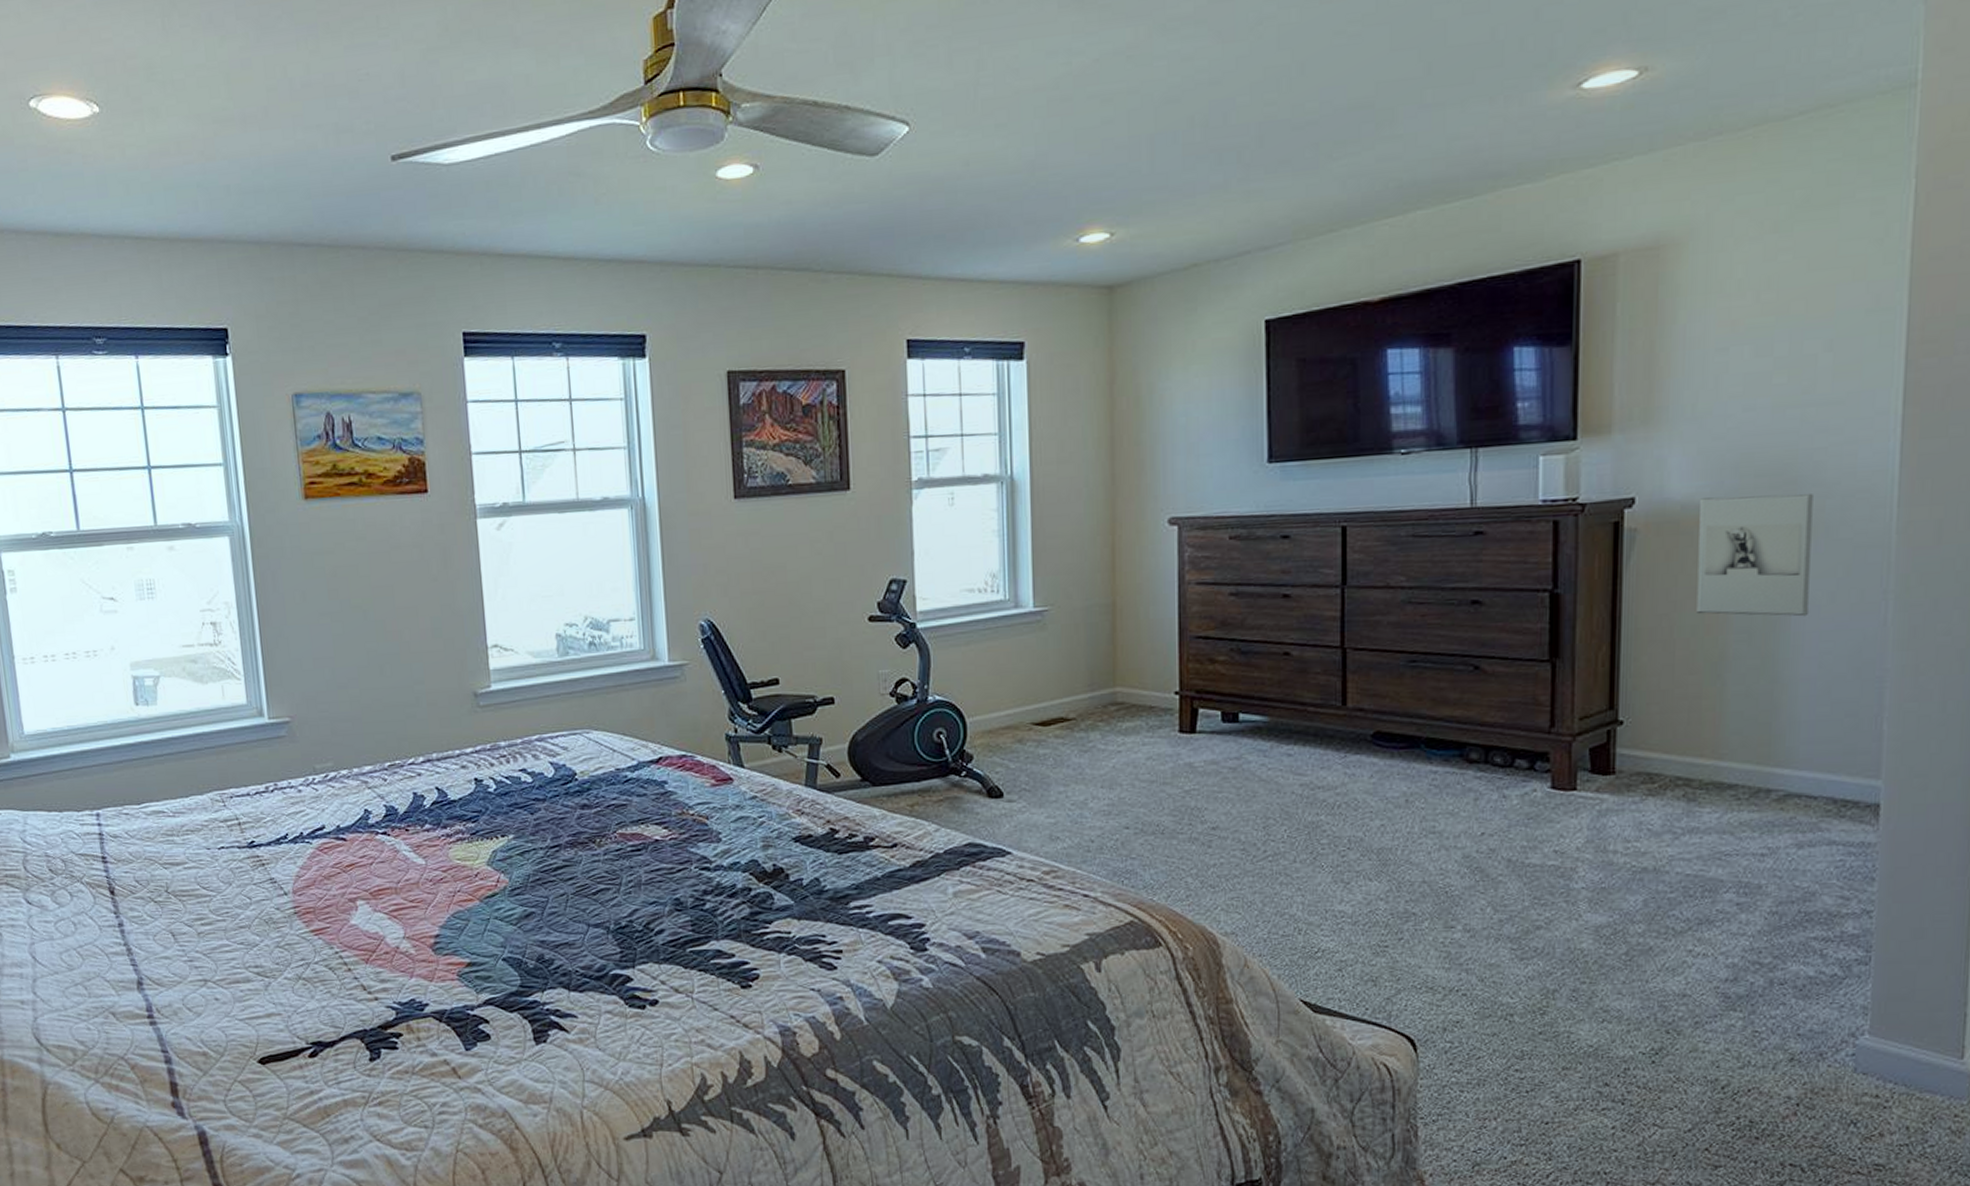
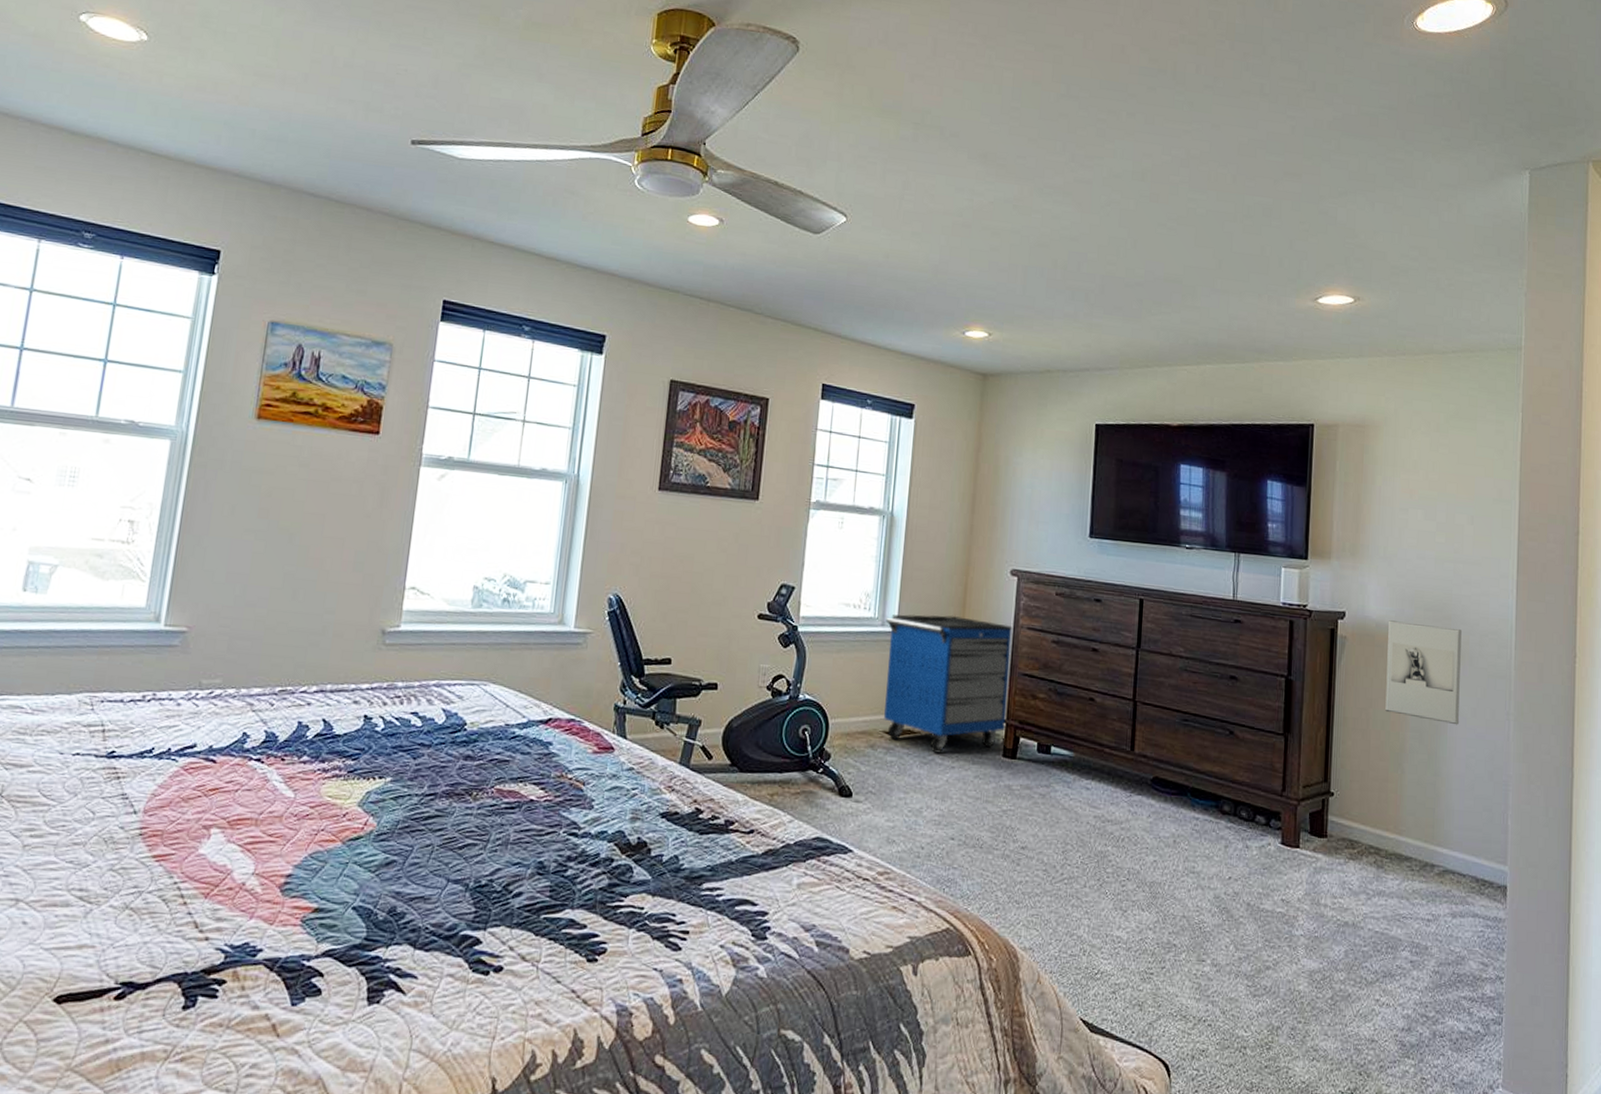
storage cabinet: none [1019,582,1180,739] -> present [884,614,1012,753]

